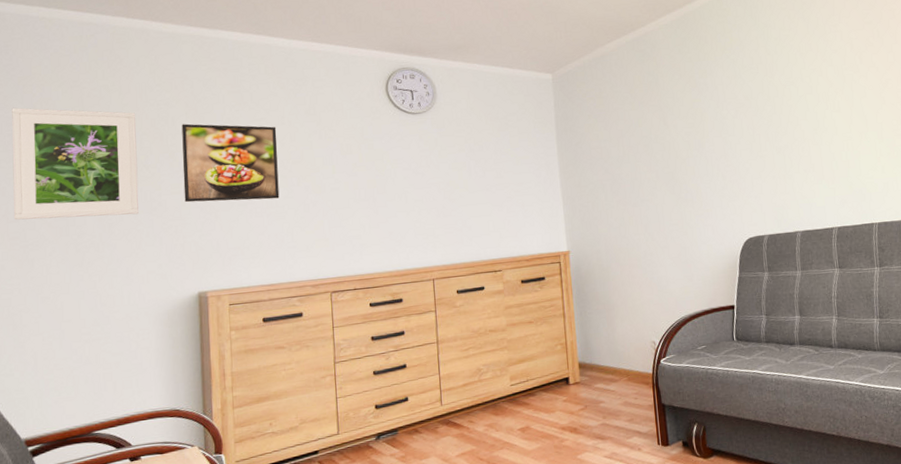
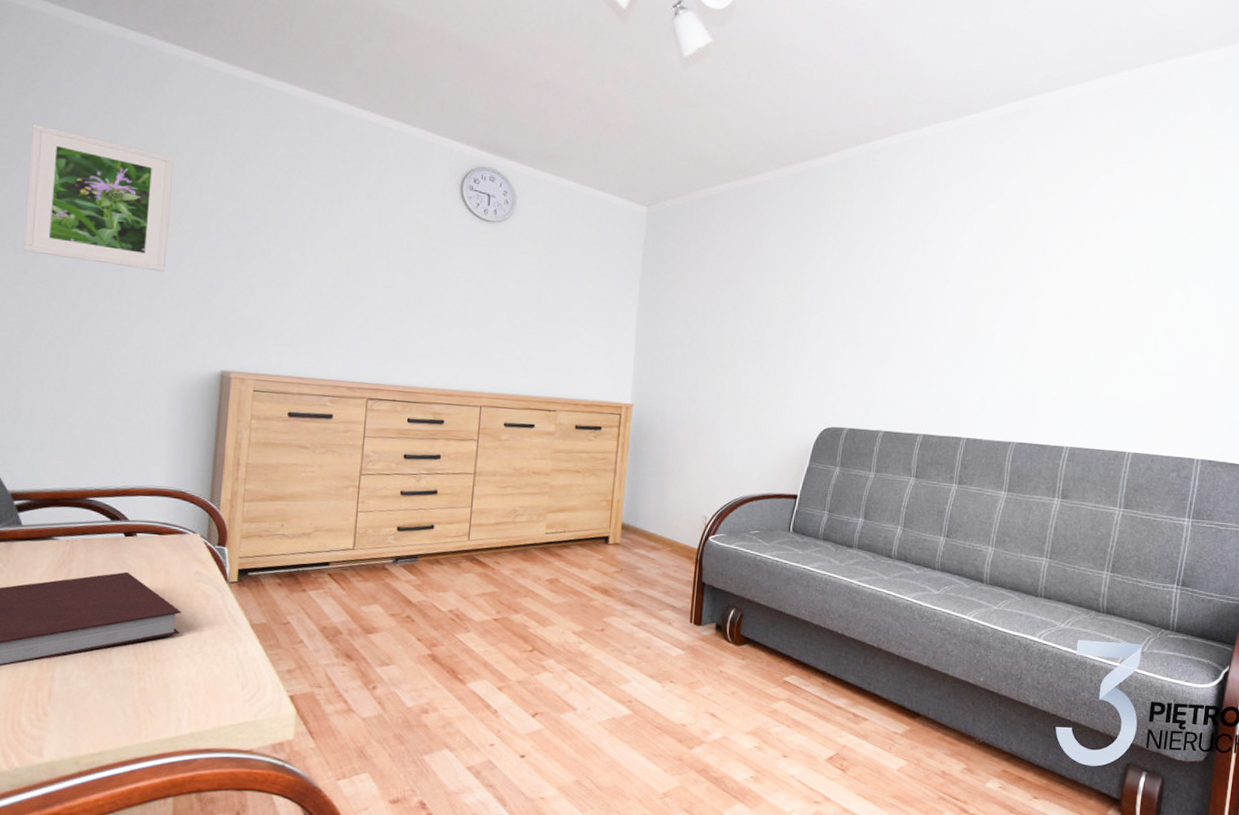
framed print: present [181,123,280,203] -> none [218,181,332,286]

